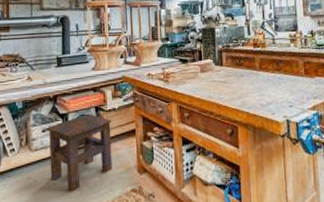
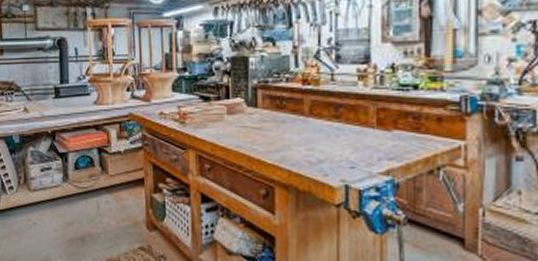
side table: present [47,113,113,192] -> none [45,154,118,241]

